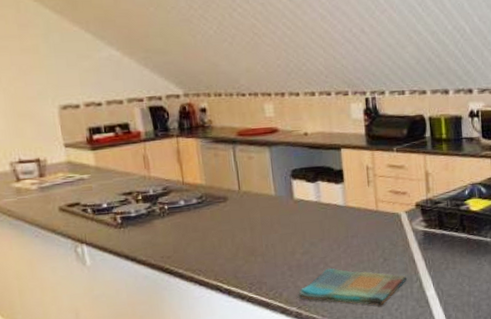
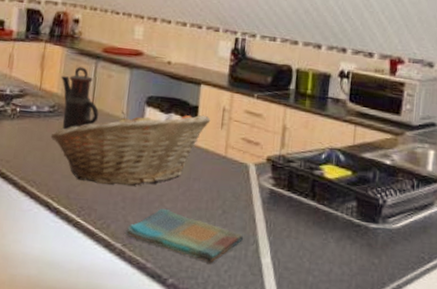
teapot: none [201,154,248,217] -> present [61,66,99,130]
fruit basket: none [205,177,357,260] -> present [50,111,211,186]

